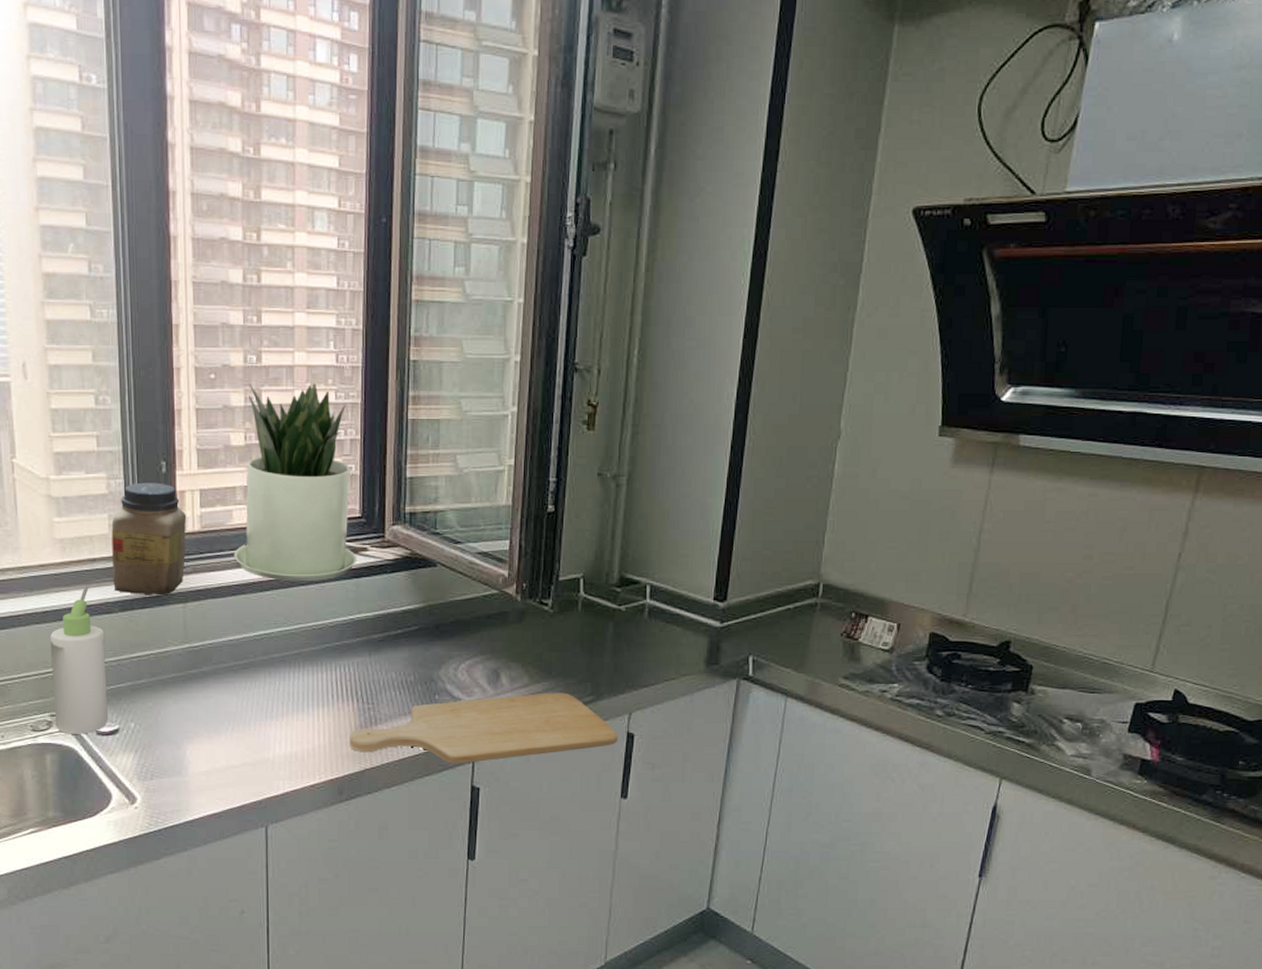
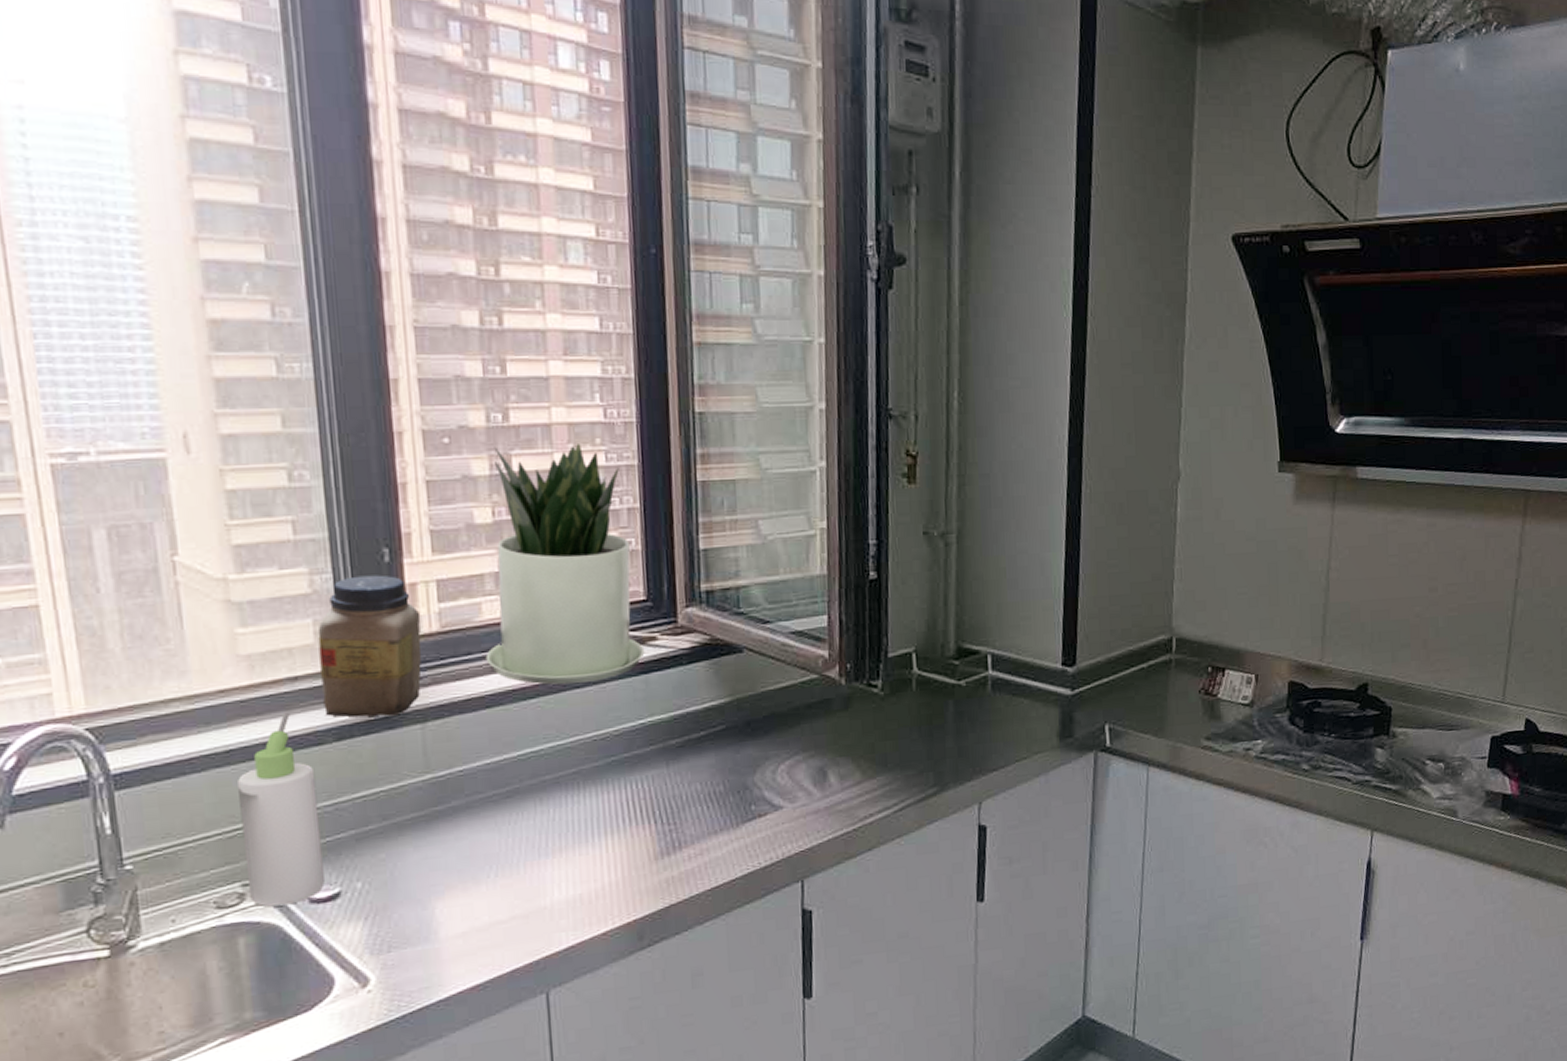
chopping board: present [350,692,618,764] -> none [648,786,969,887]

